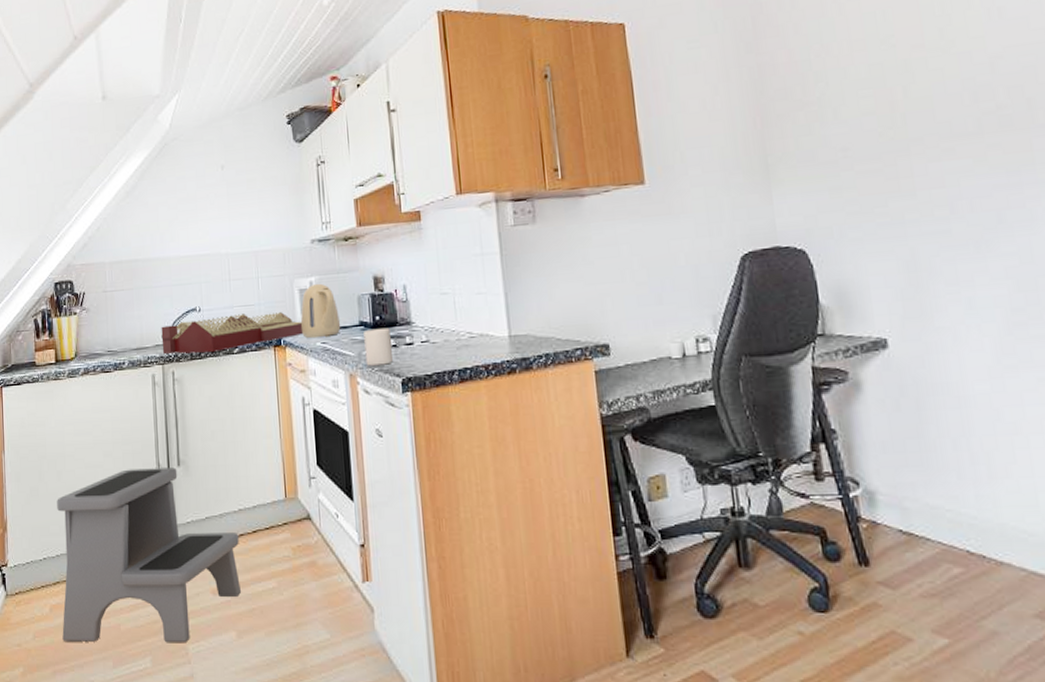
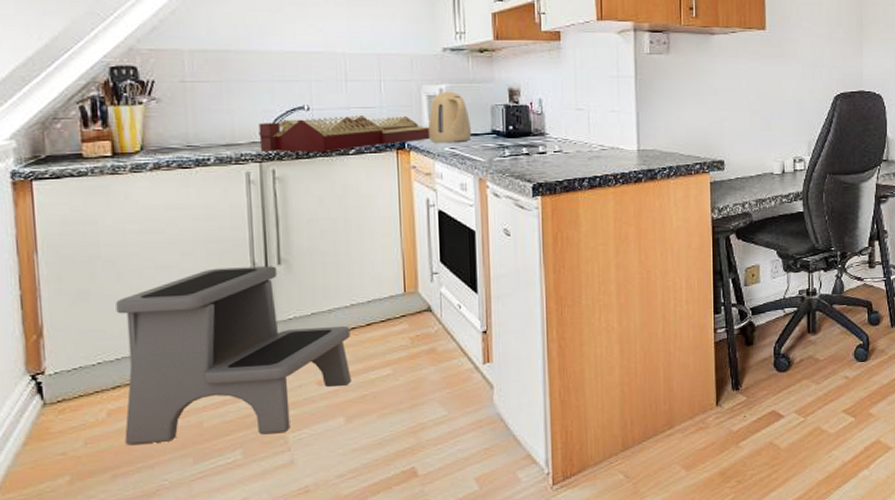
mug: present [363,327,394,366] -> none [496,137,526,171]

